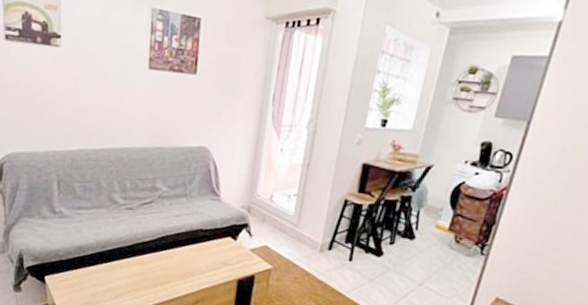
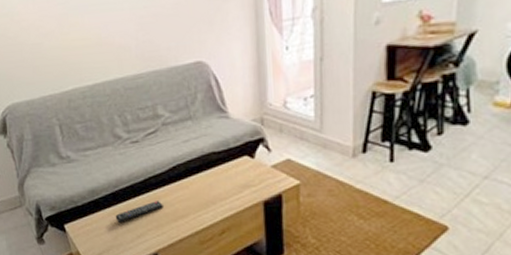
remote control: none [97,265,146,282] -> present [115,201,163,223]

